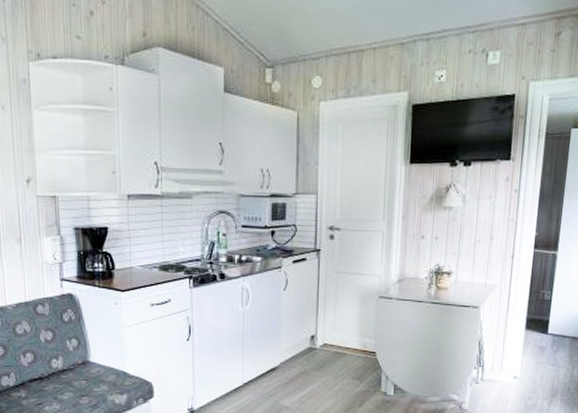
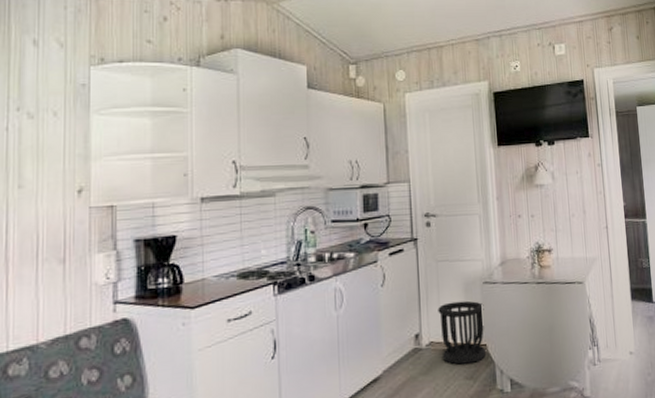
wastebasket: none [333,311,377,366] -> present [438,300,486,365]

